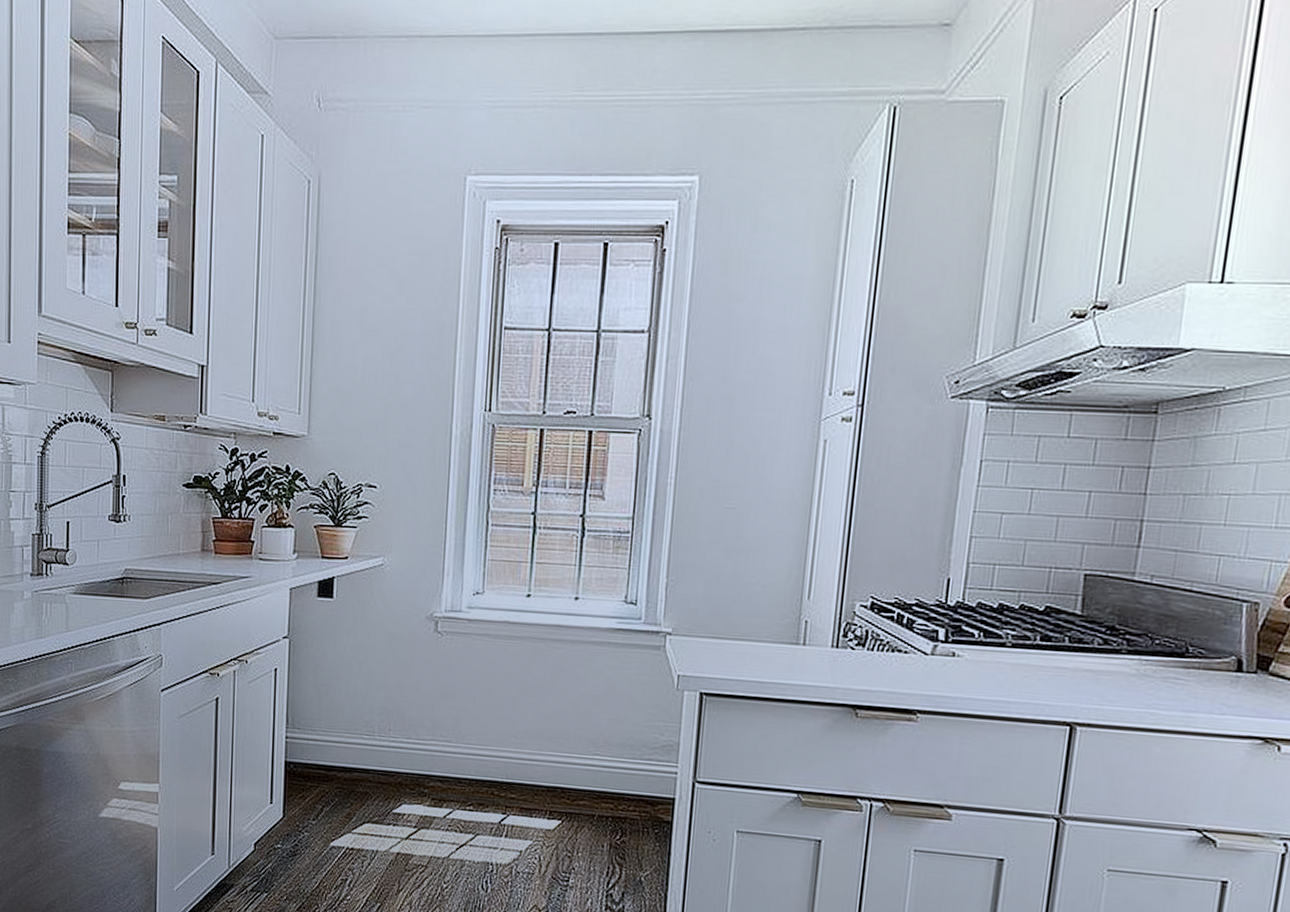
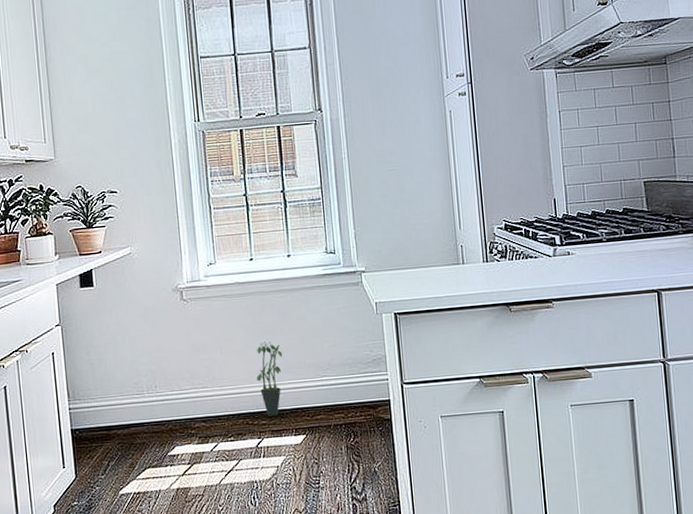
potted plant: none [512,699,550,792] -> present [257,341,283,417]

